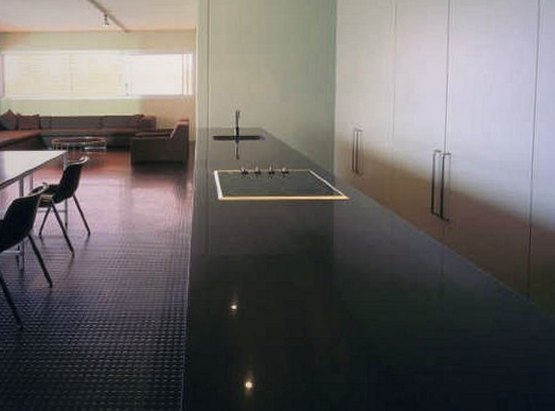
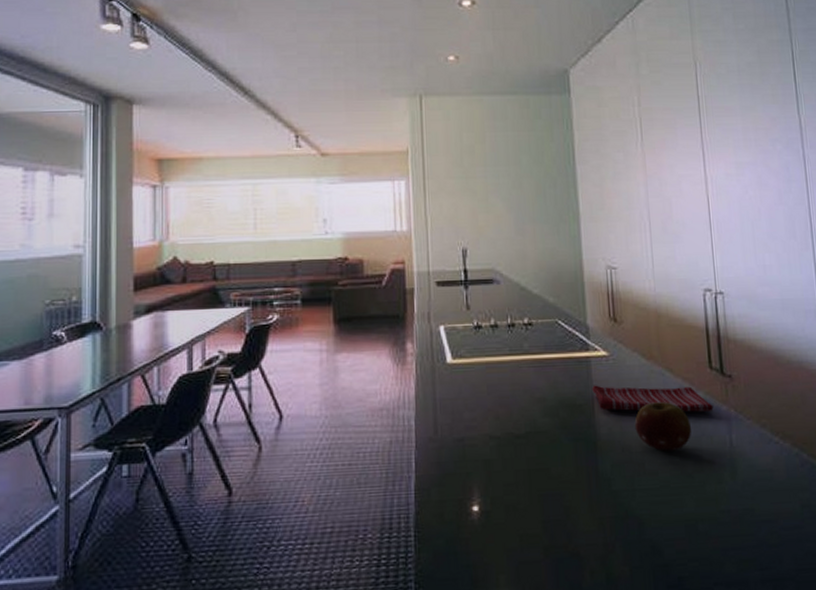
dish towel: none [333,222,431,246] -> present [592,385,714,412]
fruit: none [364,237,411,274] -> present [634,402,692,451]

